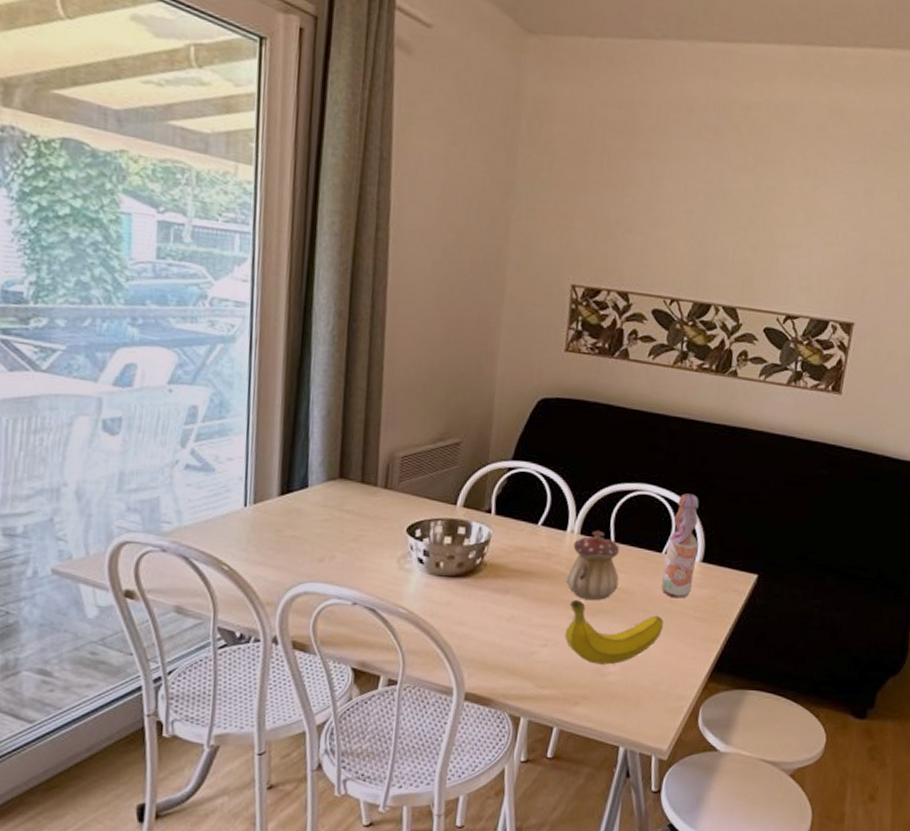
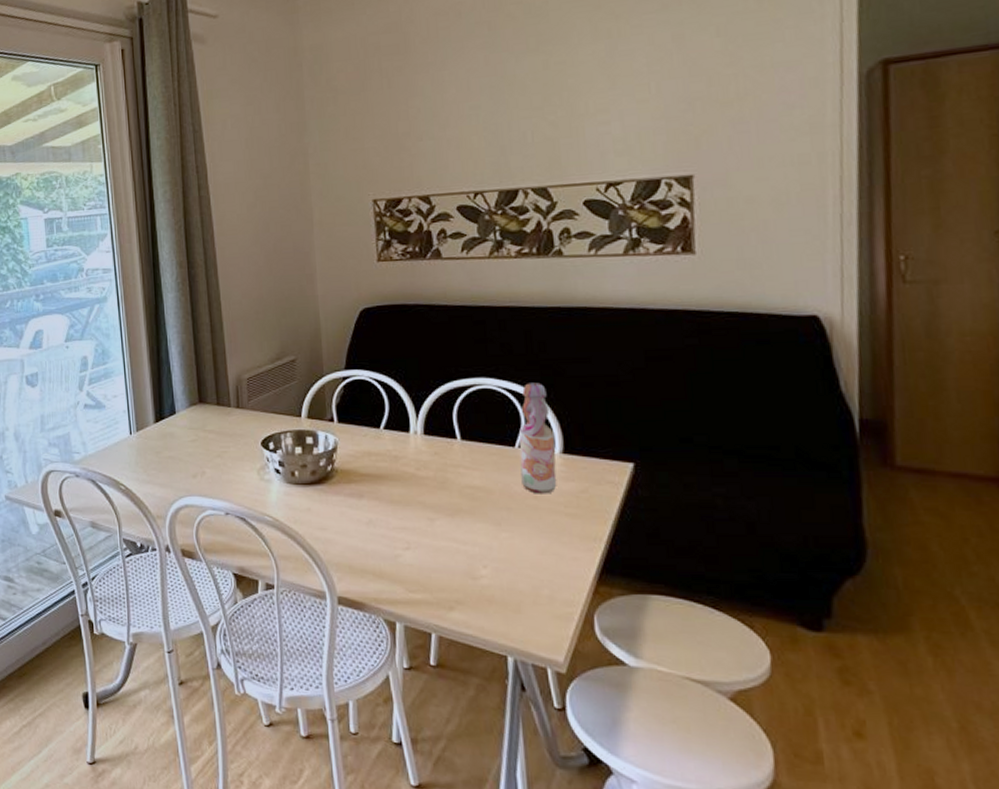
teapot: present [565,530,620,601] -> none [417,429,474,501]
fruit: present [565,600,664,665] -> none [426,501,532,567]

